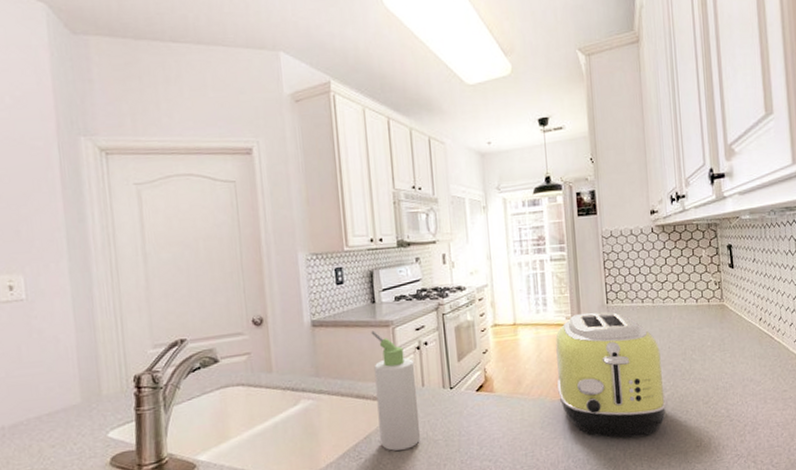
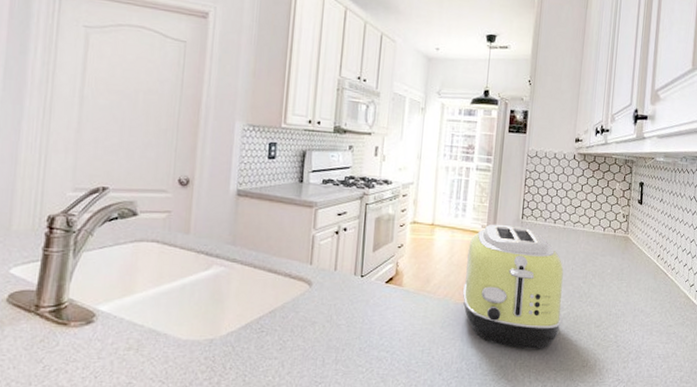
bottle: present [371,330,421,451] -> none [284,209,331,329]

